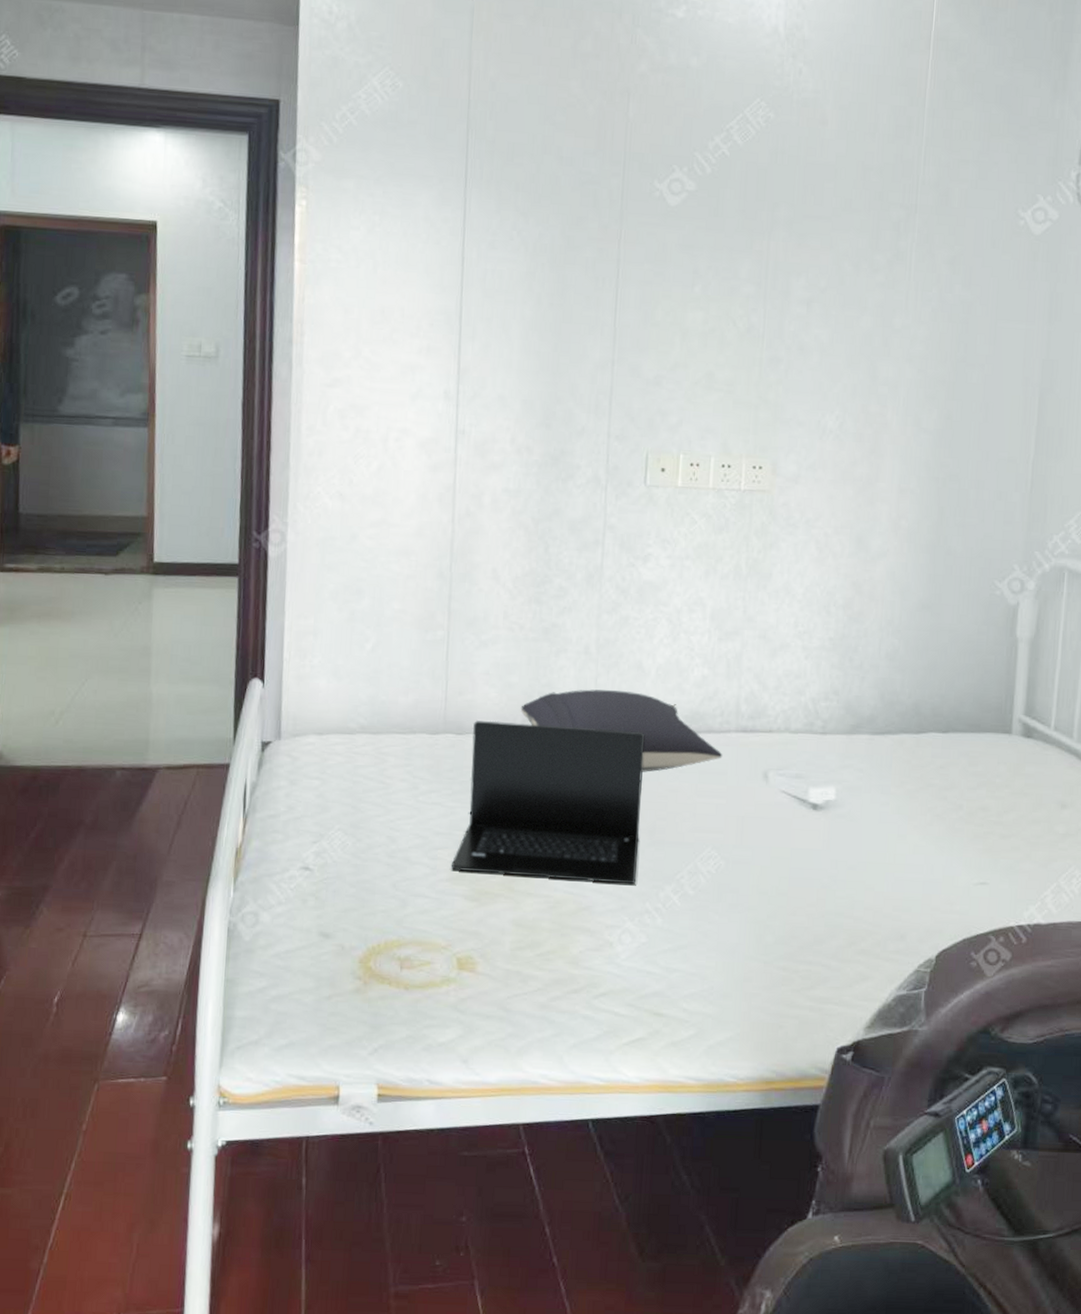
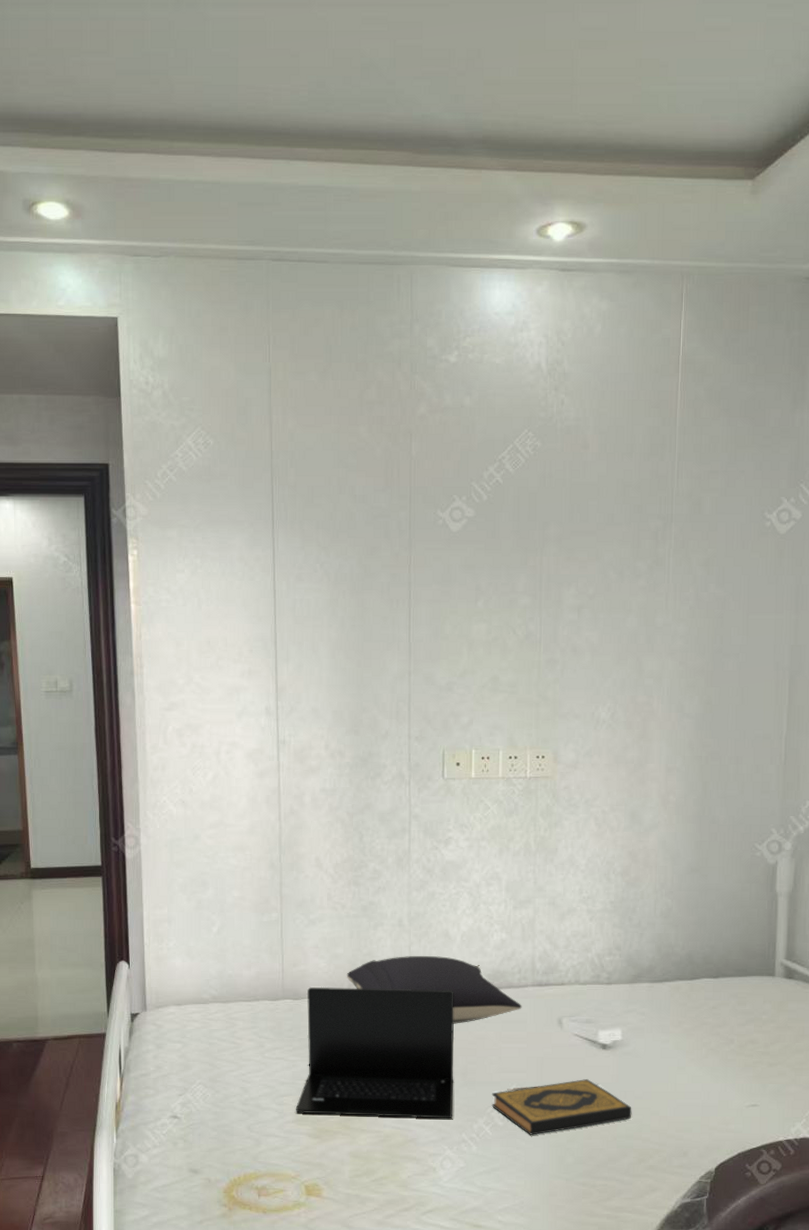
hardback book: none [681,844,844,908] -> present [491,1079,632,1135]

